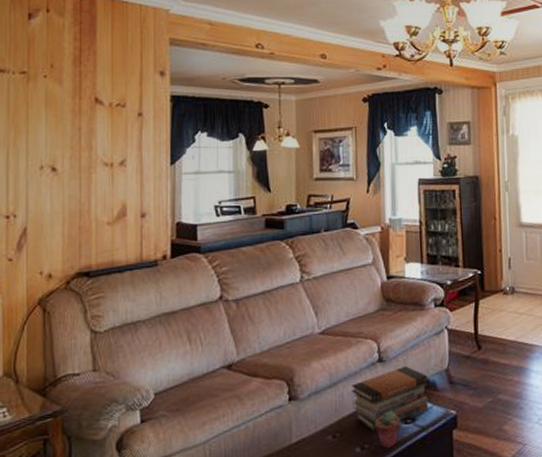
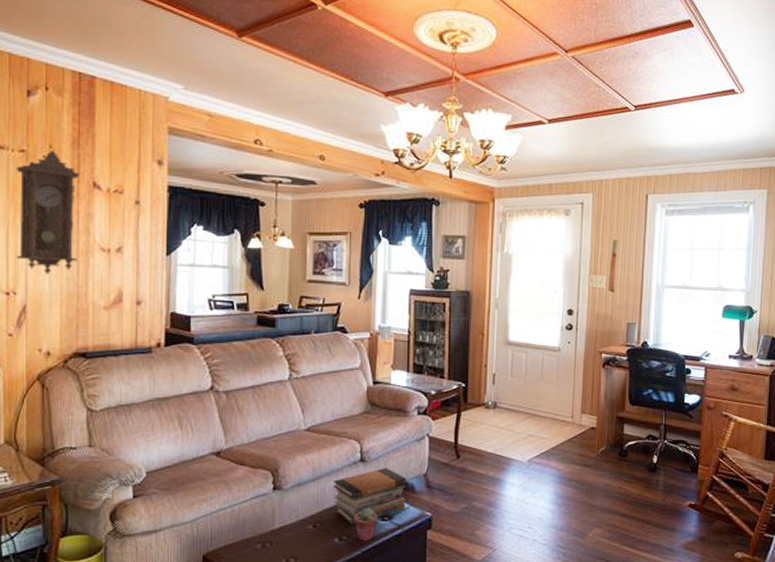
pendulum clock: none [16,70,82,194] -> present [15,151,80,275]

